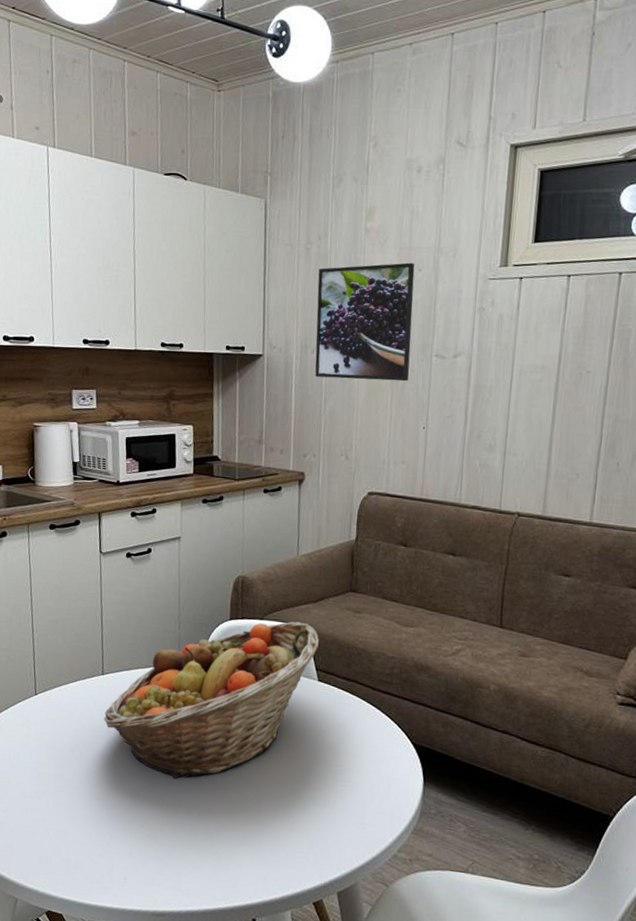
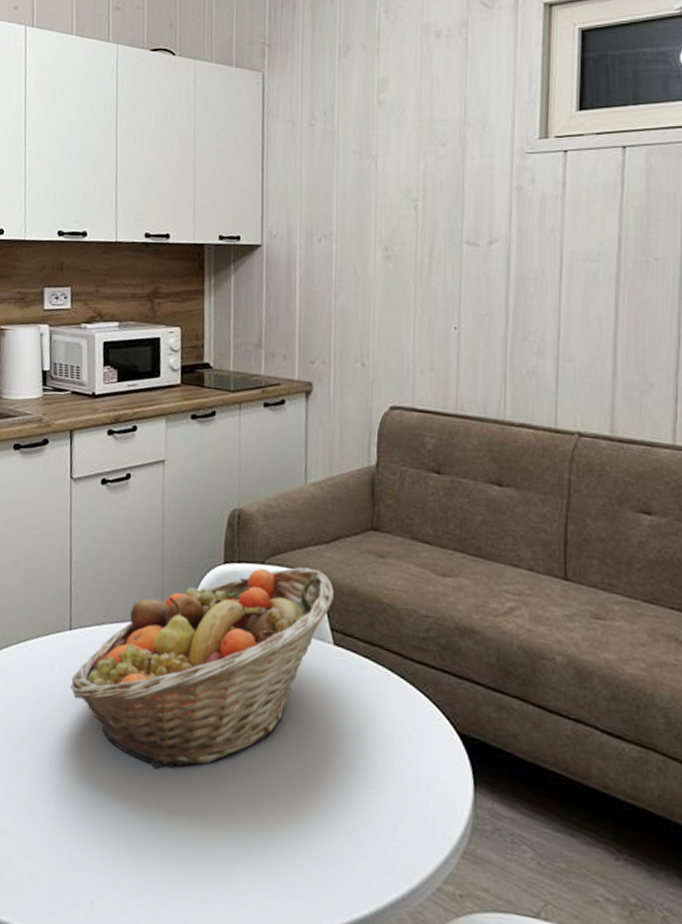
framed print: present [315,262,415,382] -> none [322,137,438,274]

